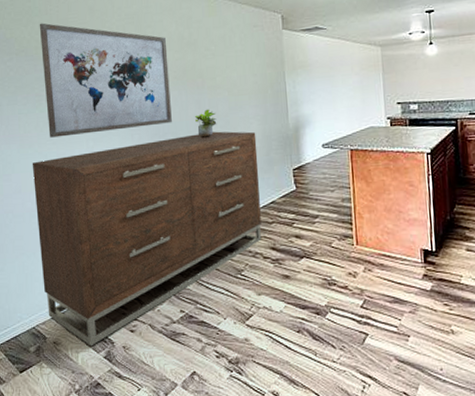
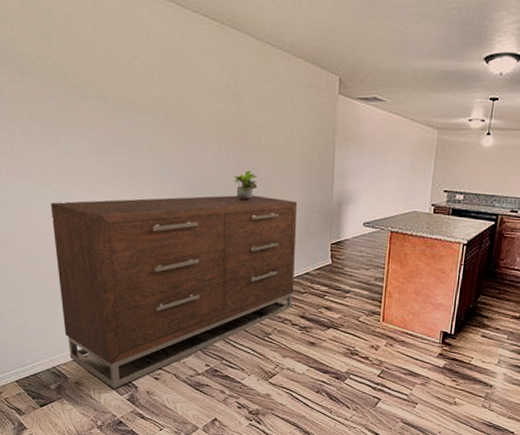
wall art: present [39,23,172,138] -> none [57,41,209,180]

